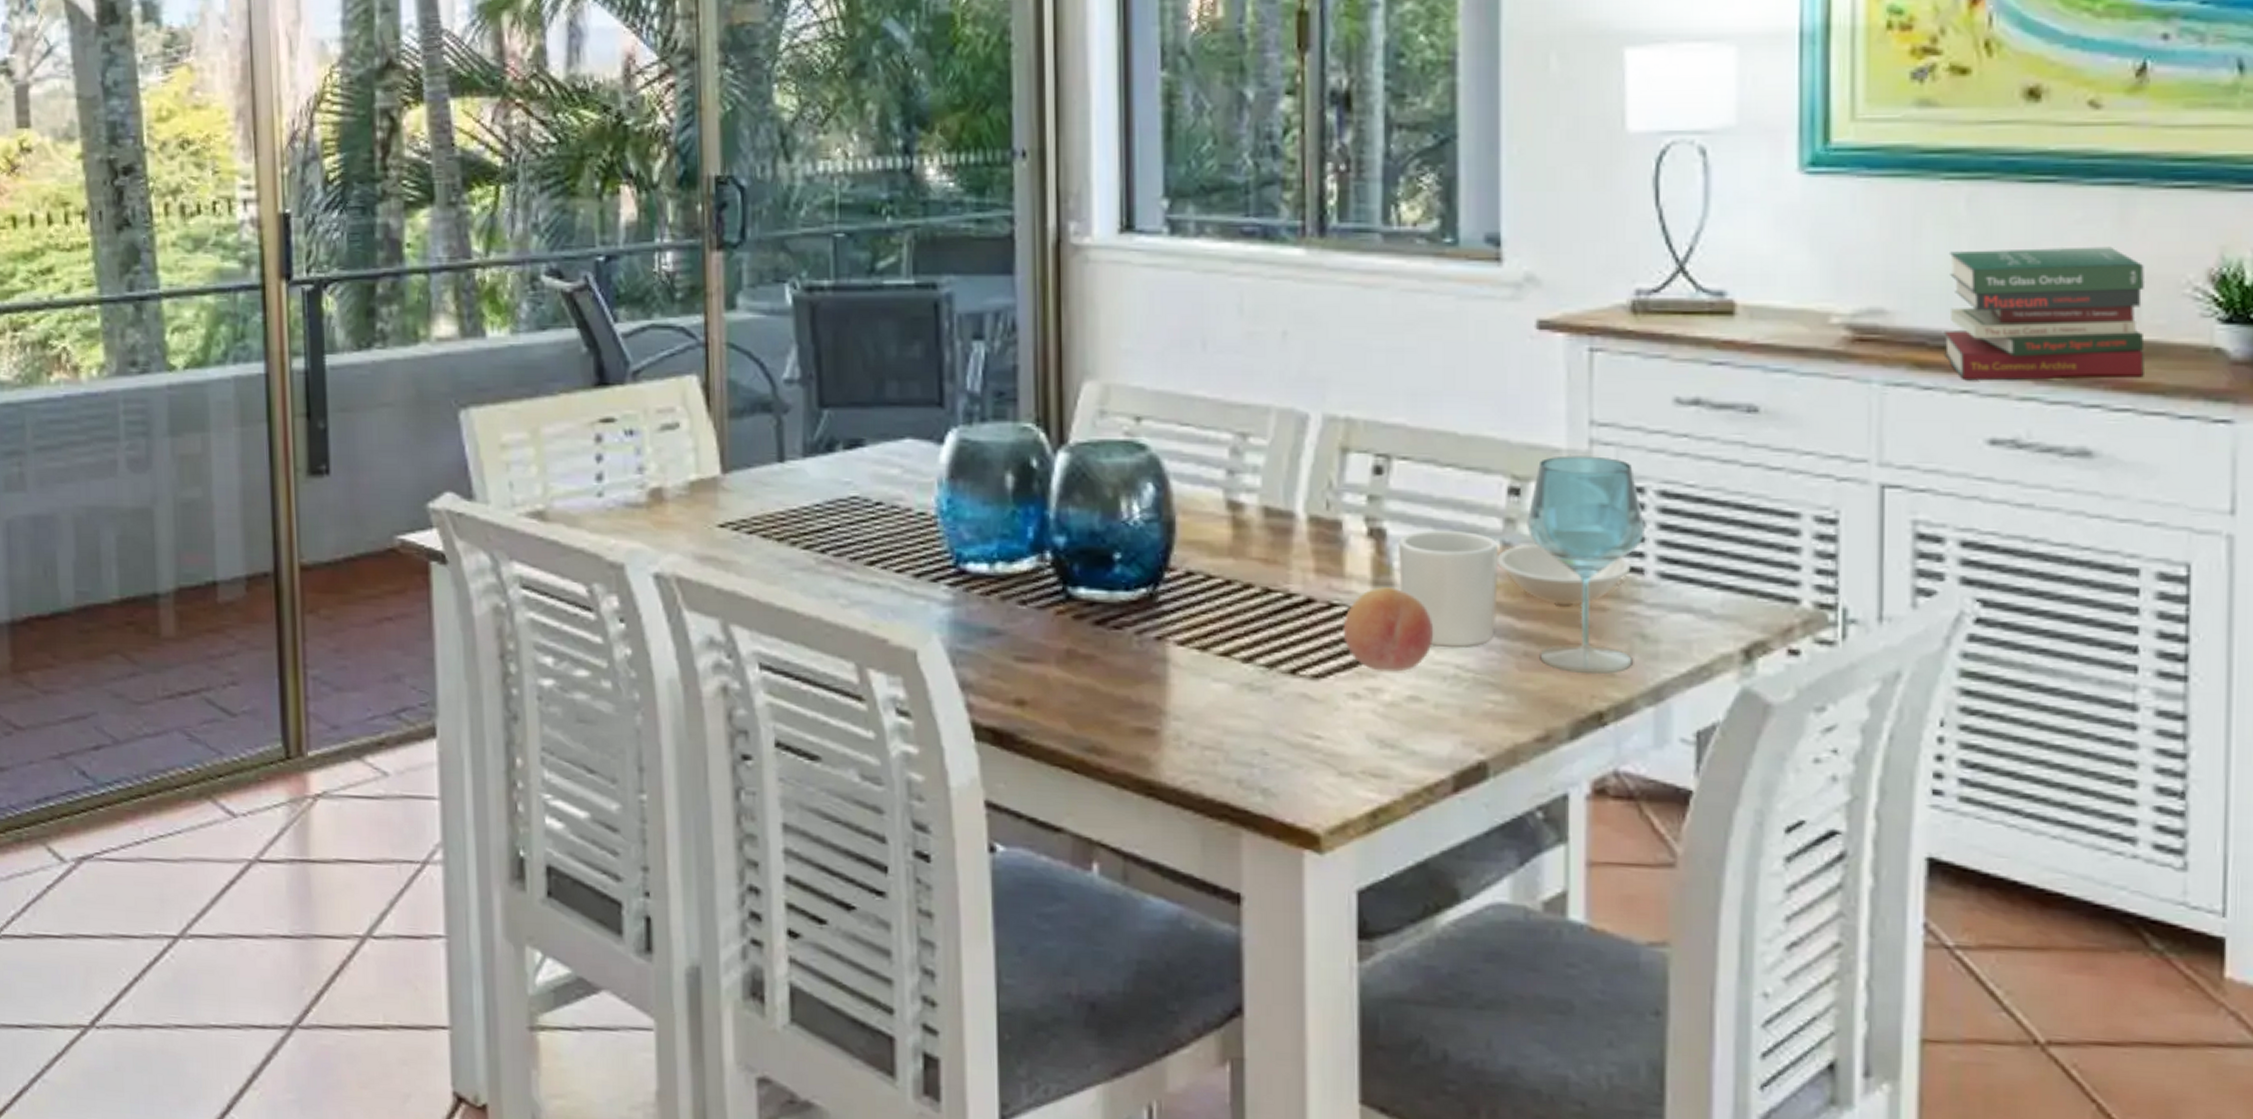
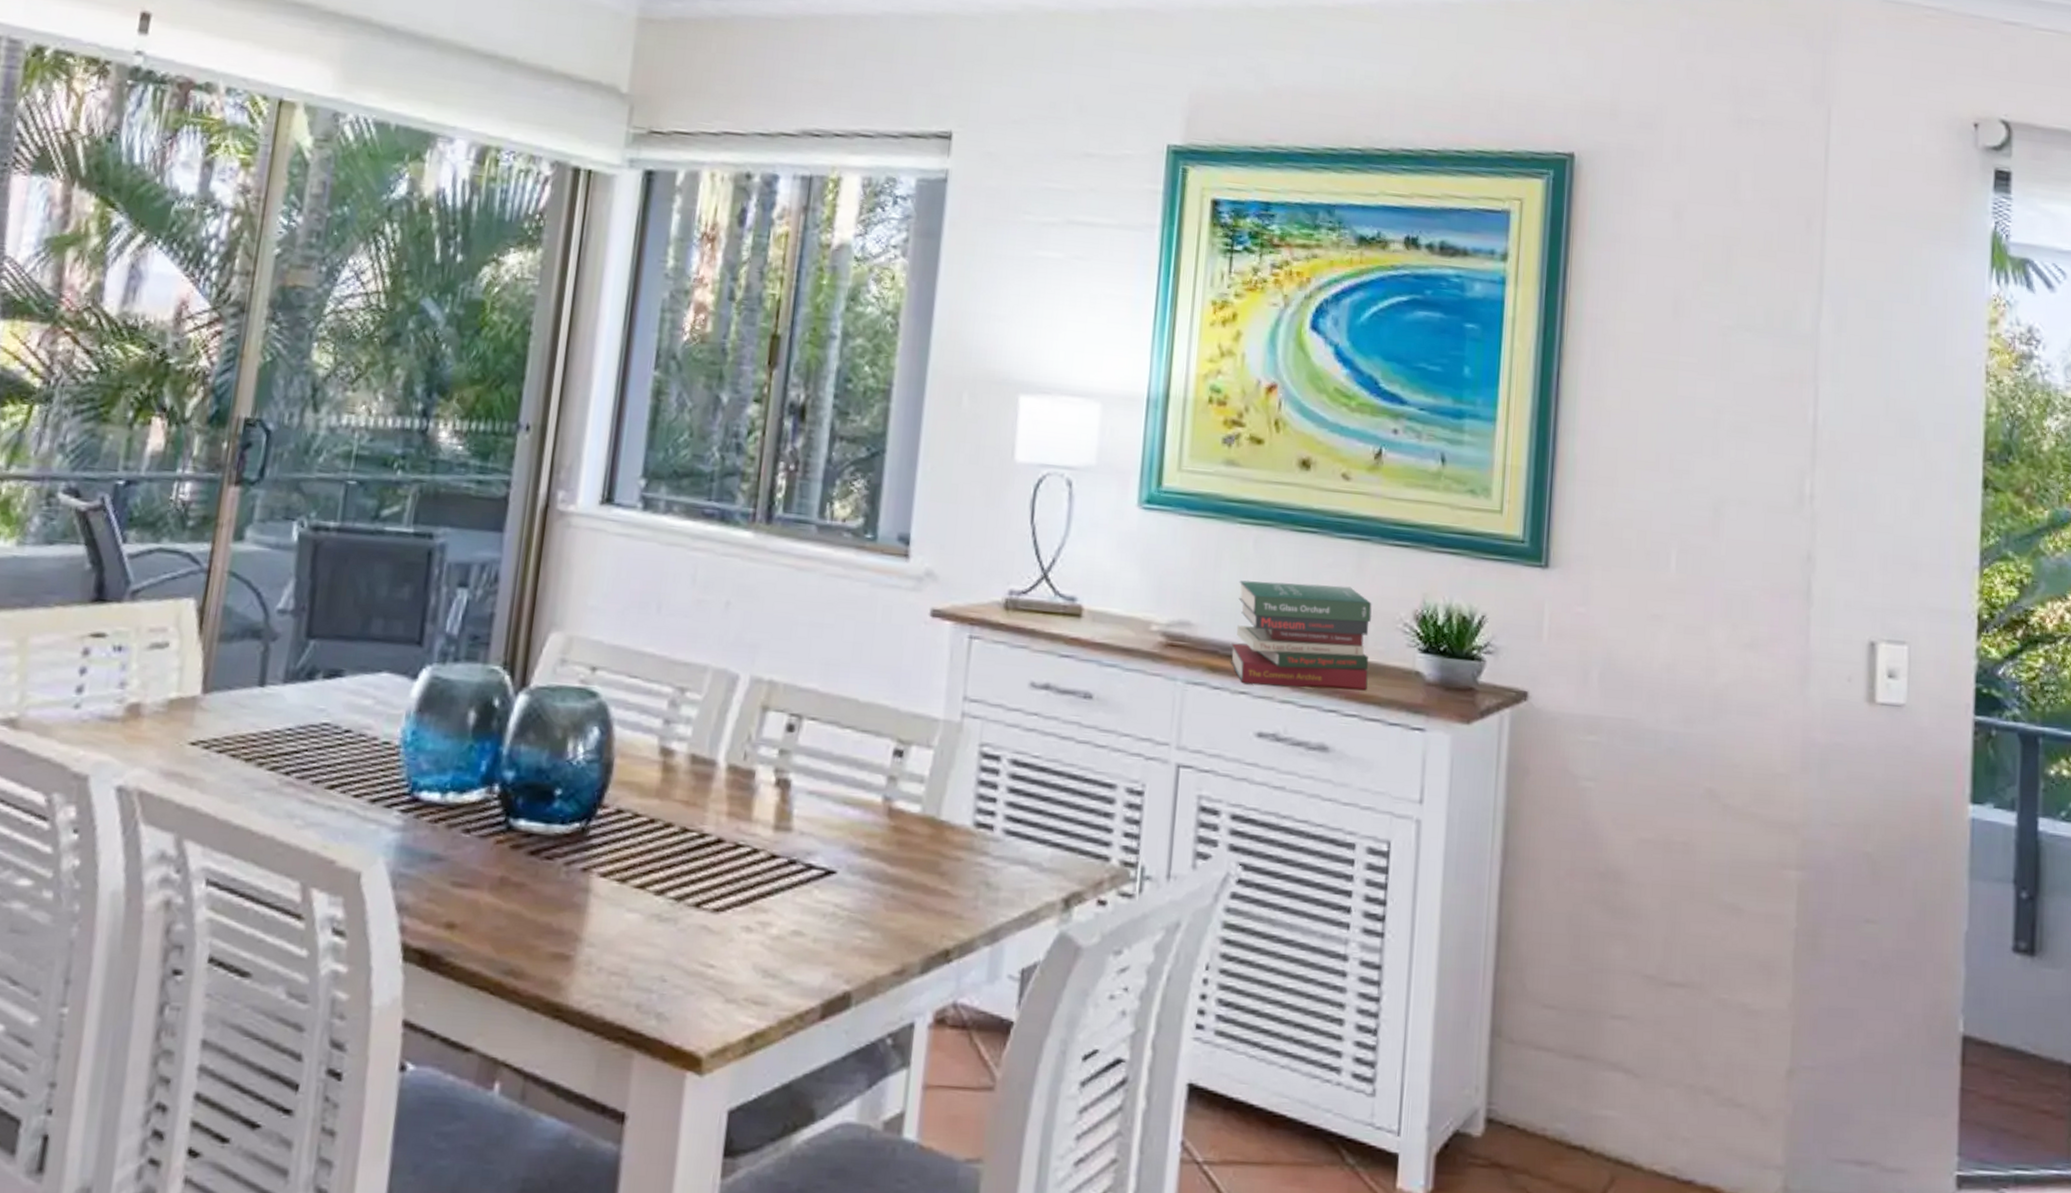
fruit: present [1343,587,1434,672] -> none [744,831,821,909]
mug: present [1399,531,1498,648] -> none [797,783,881,889]
ceramic bowl: present [1496,544,1631,608] -> none [877,799,984,857]
wine glass: present [1527,455,1644,675] -> none [904,725,998,917]

